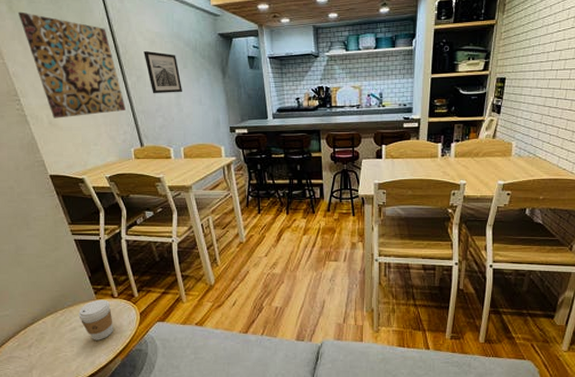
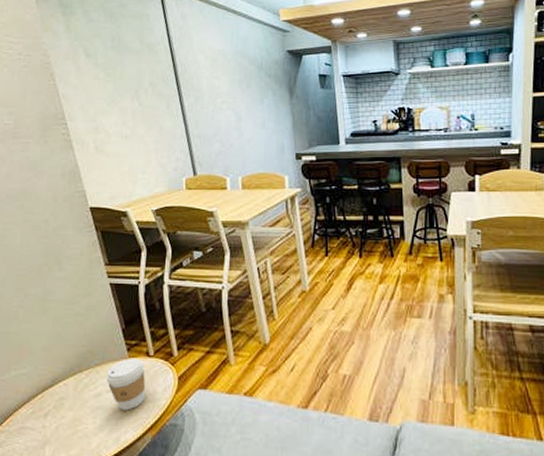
wall art: present [19,11,125,118] -> none [75,31,180,144]
wall art: present [144,51,183,94] -> none [204,70,245,117]

